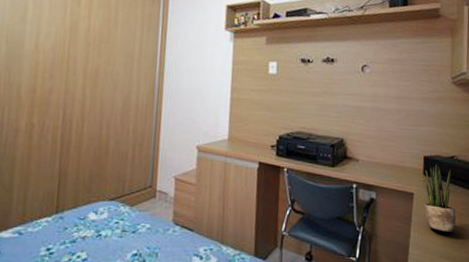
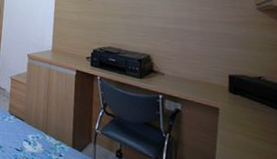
potted plant: present [424,163,456,232] -> none [230,82,265,149]

